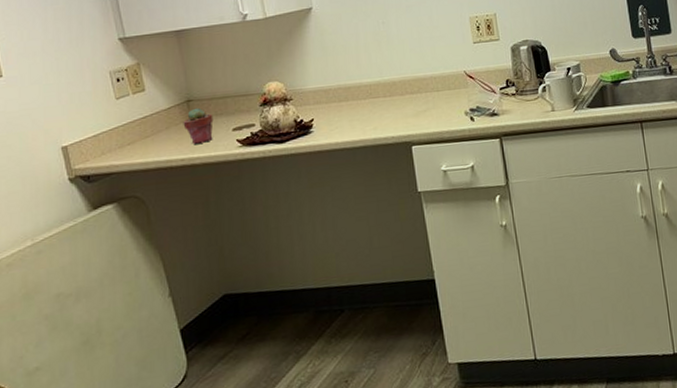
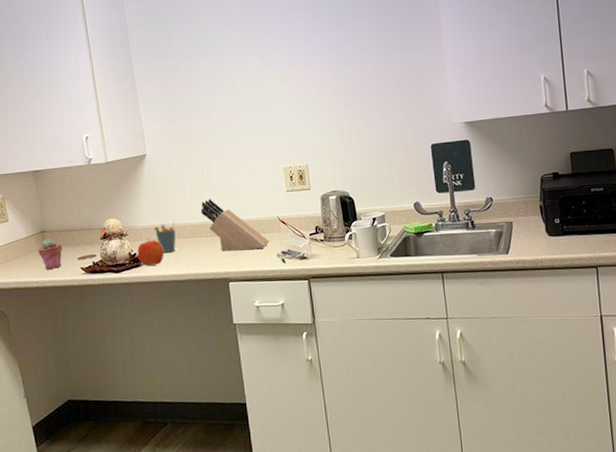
apple: none [304,102,336,134] -> present [137,238,164,266]
pen holder: none [323,80,350,117] -> present [154,220,176,253]
knife block: none [377,55,456,111] -> present [201,199,269,251]

